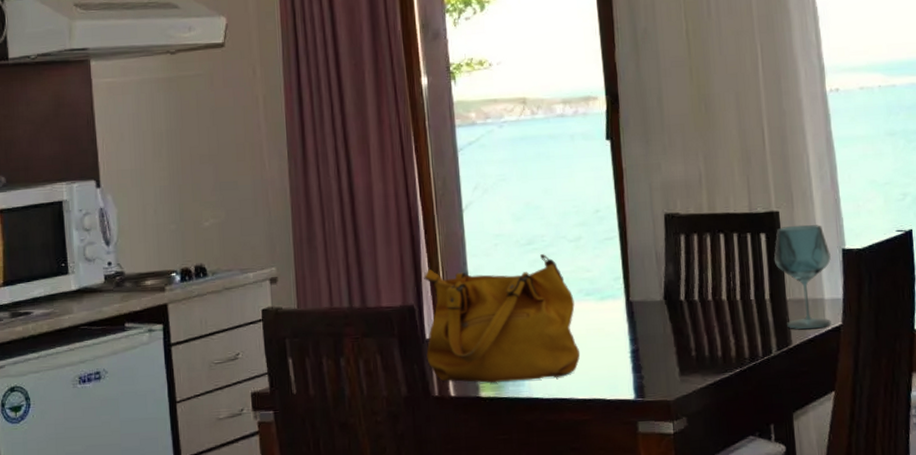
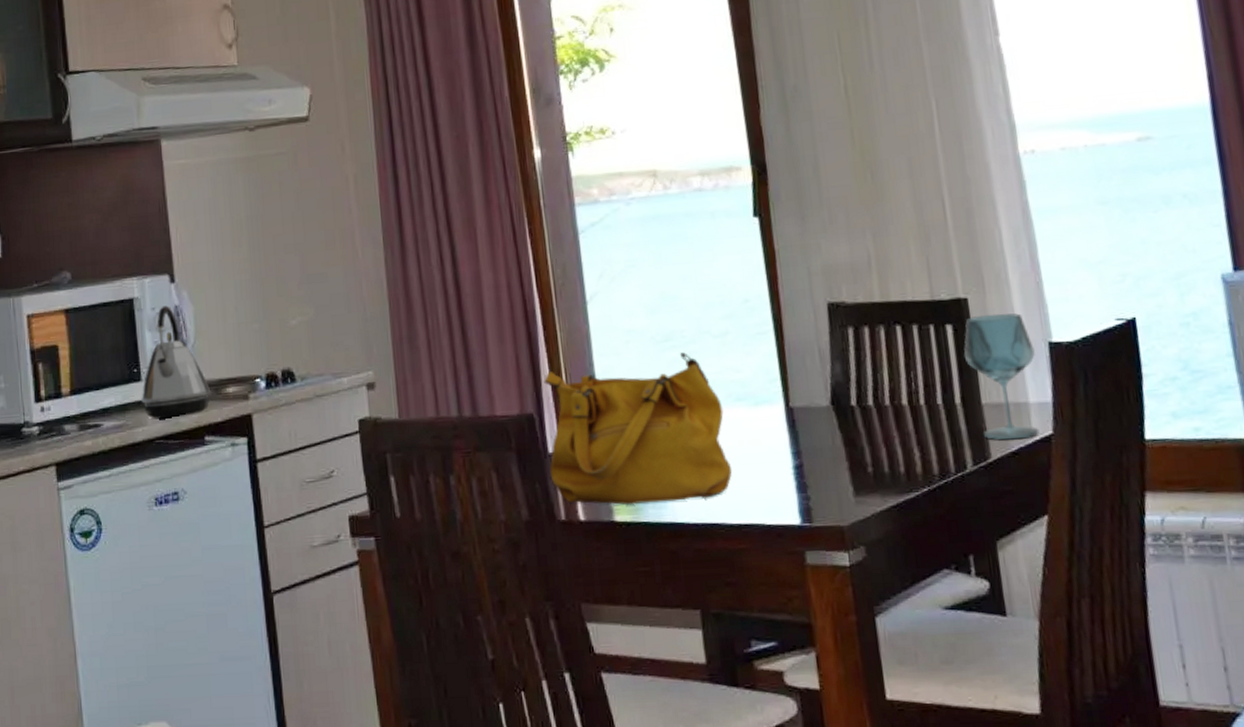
kettle: none [68,208,131,308] -> present [141,305,210,419]

